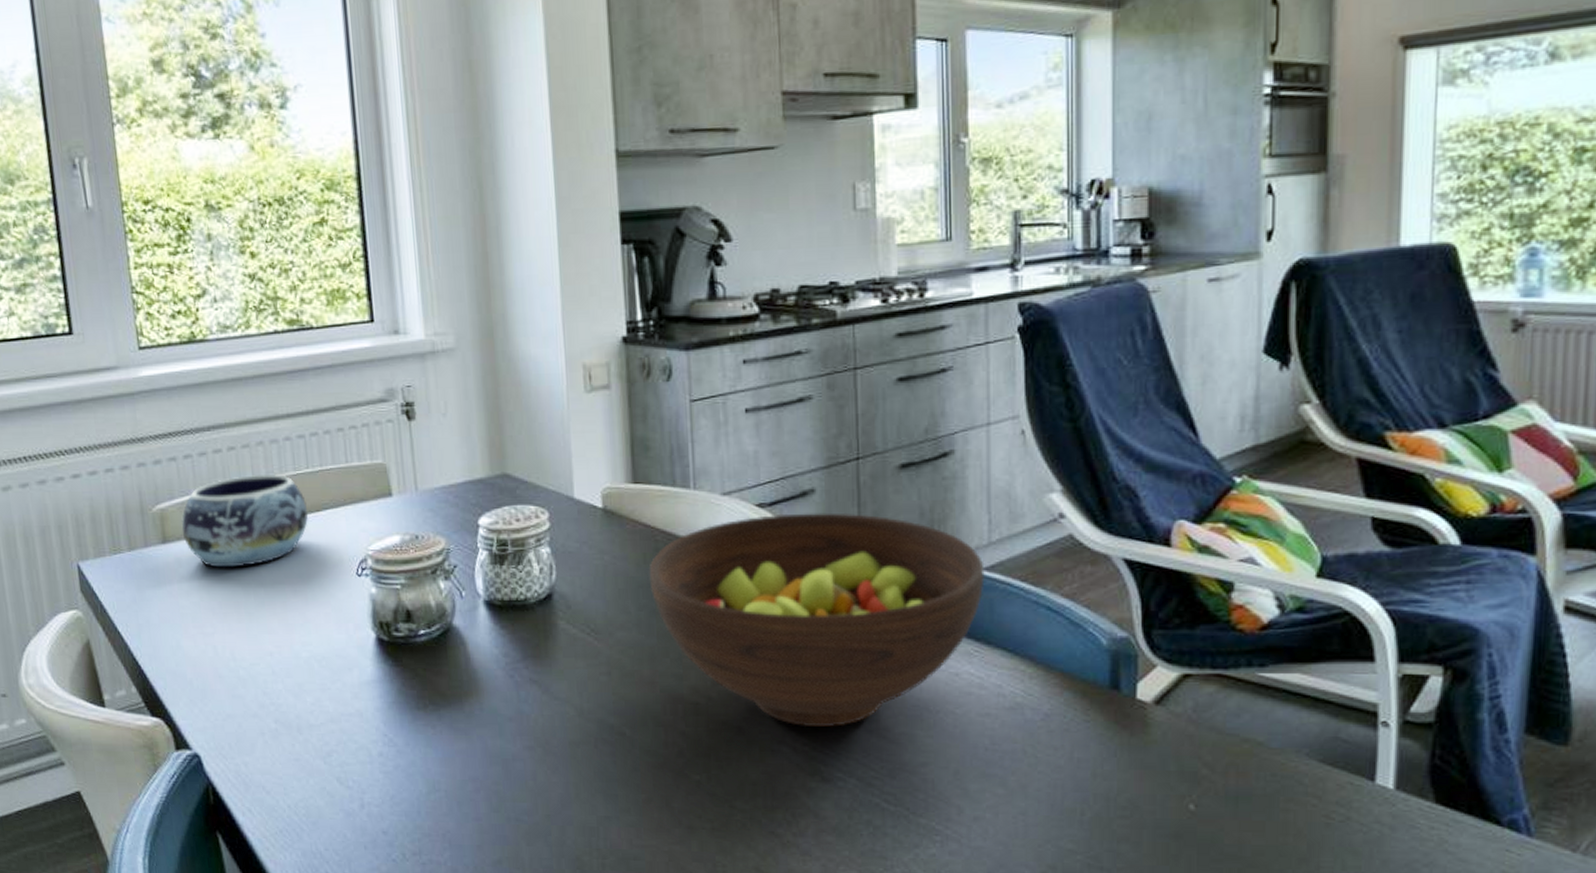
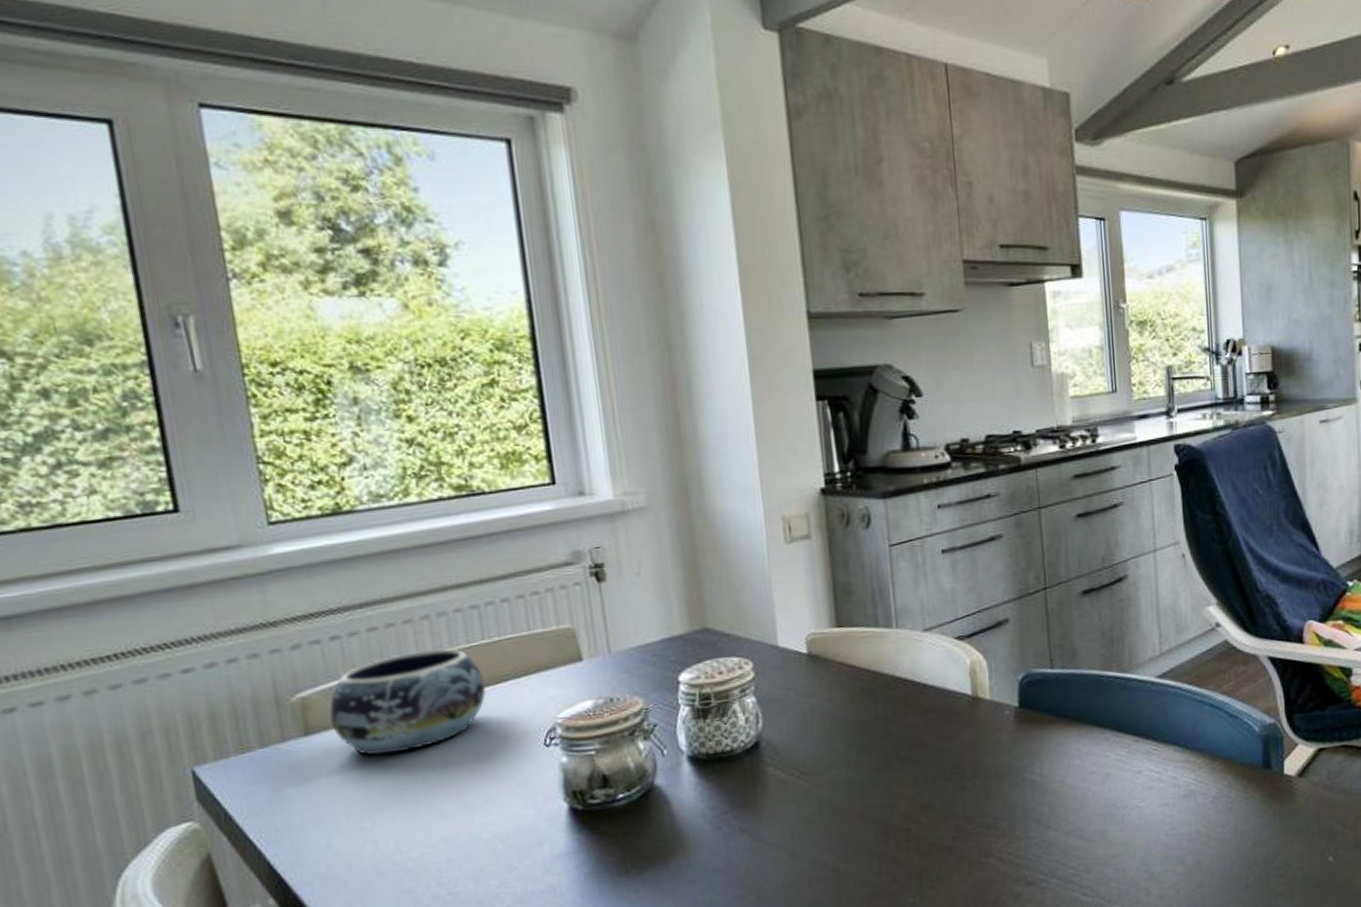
fruit bowl: present [649,512,985,728] -> none [856,638,1159,838]

